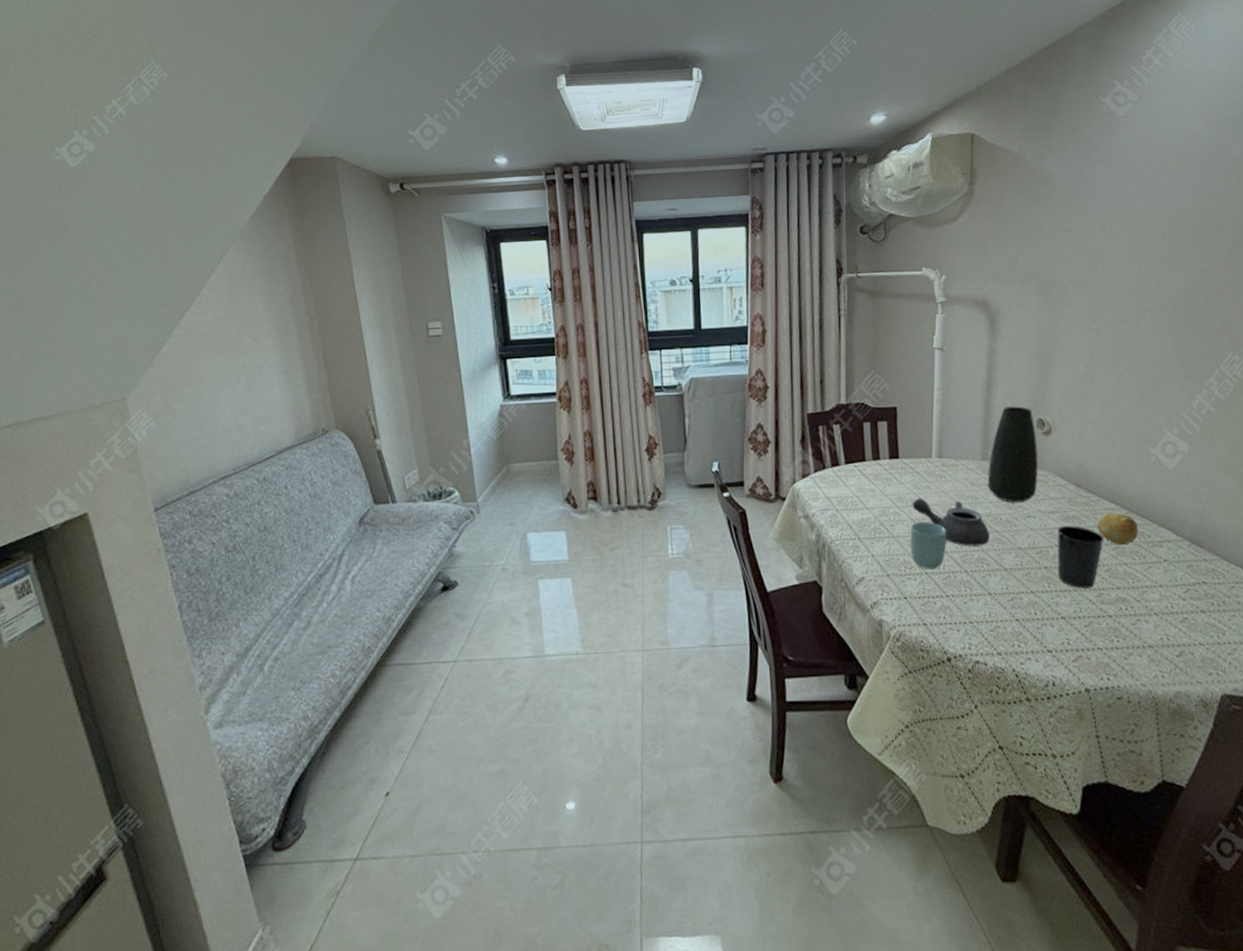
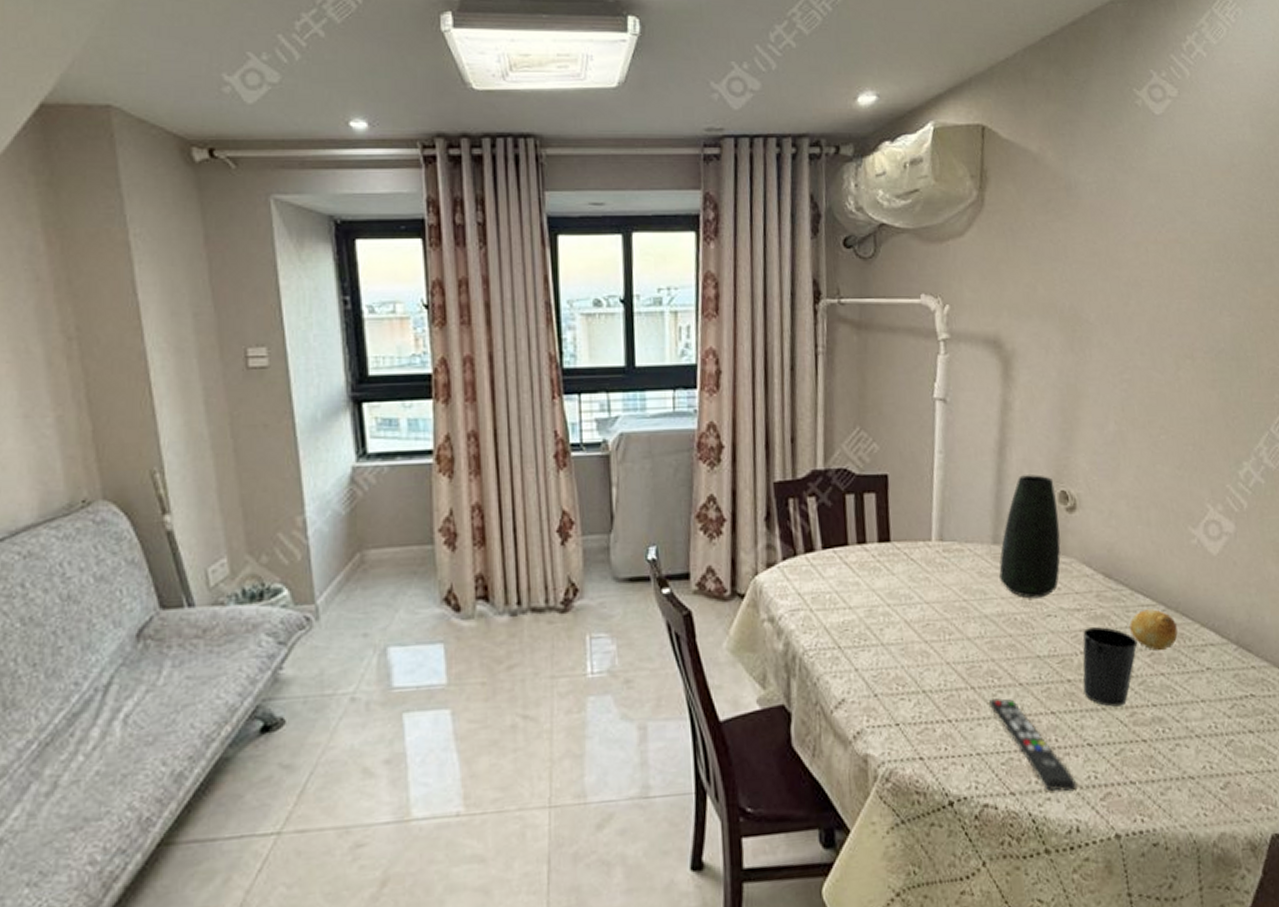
cup: present [909,521,947,569] -> none [903,624,950,687]
teapot: present [912,498,990,547] -> none [906,593,1002,656]
remote control: none [980,580,1052,654] -> present [989,698,1076,792]

